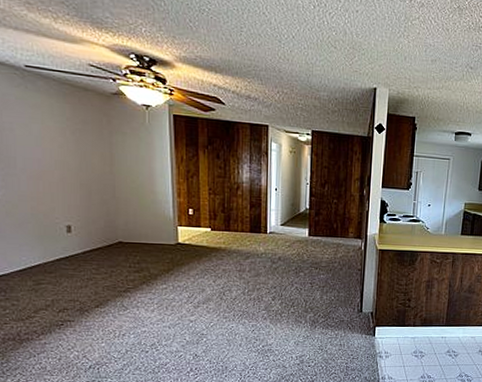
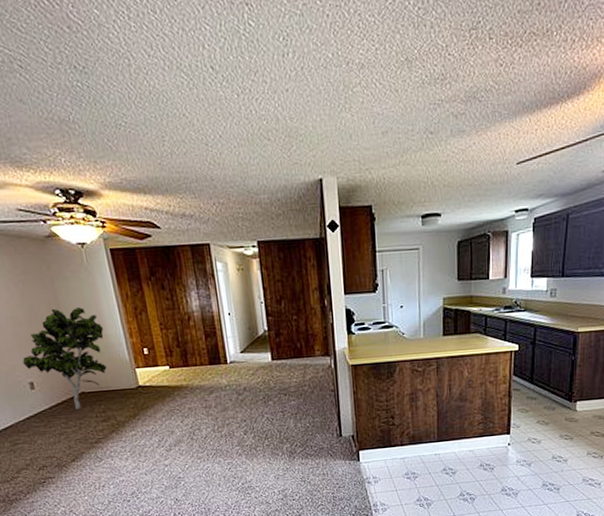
indoor plant: none [64,160,154,257] -> present [23,307,107,409]

